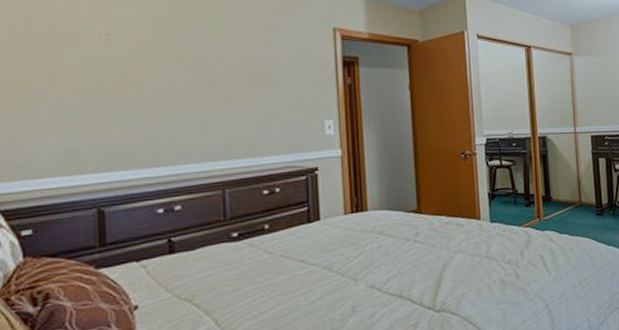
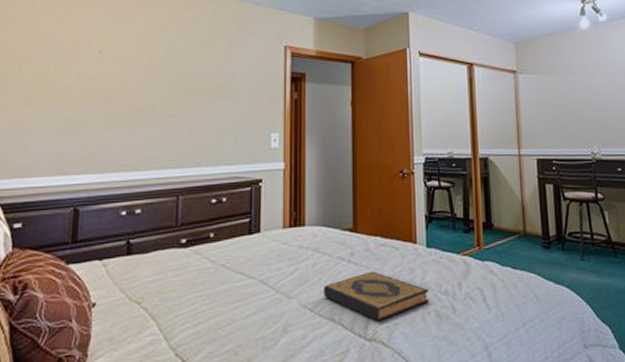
hardback book: none [390,248,494,293] -> present [324,271,429,321]

